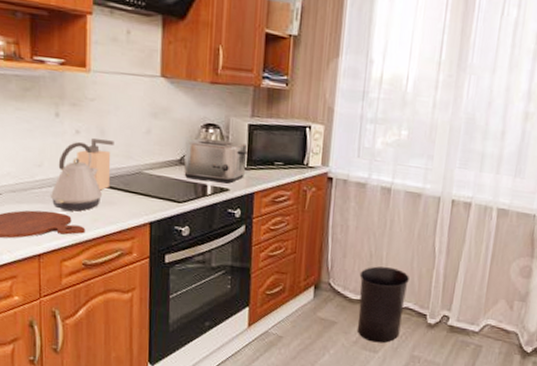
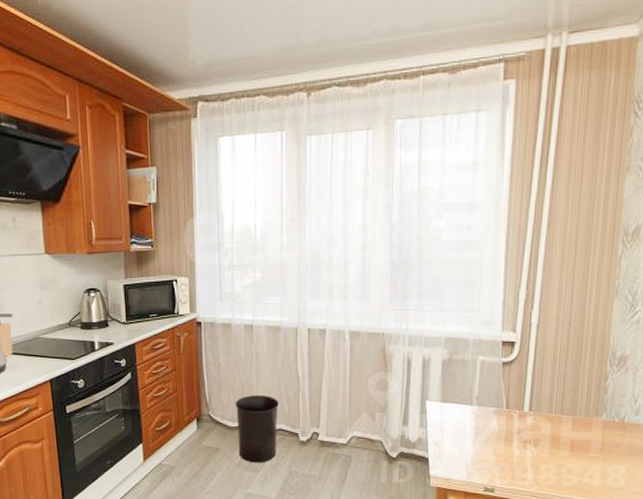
toaster: present [184,137,247,184] -> none [72,301,125,338]

